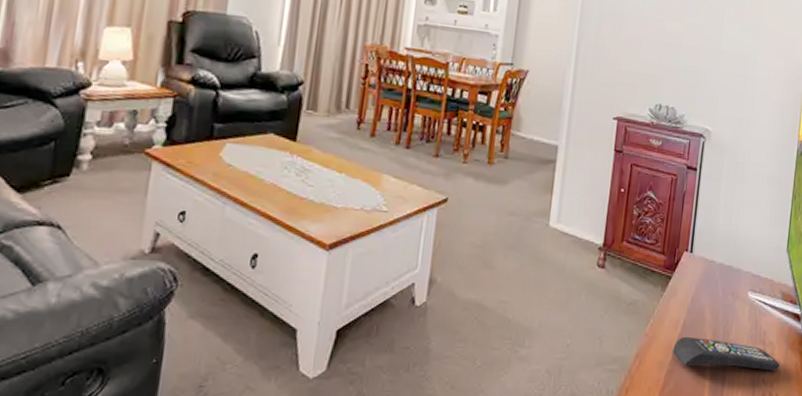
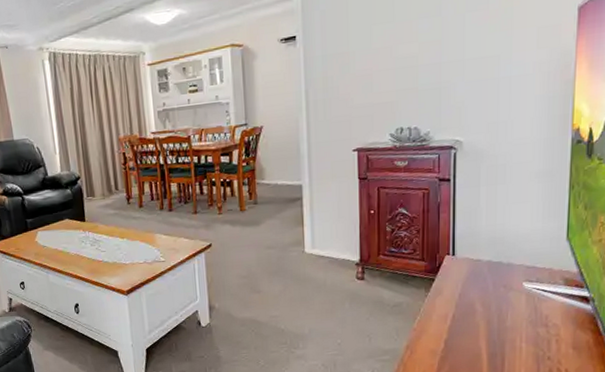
remote control: present [673,336,780,371] -> none [444,327,568,353]

